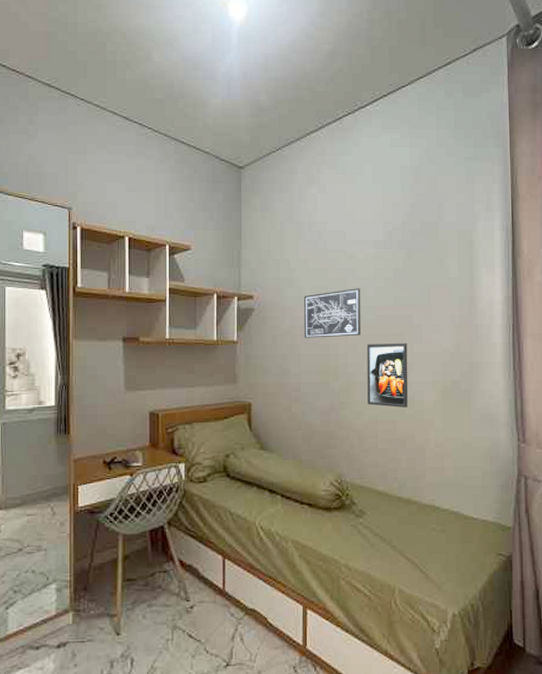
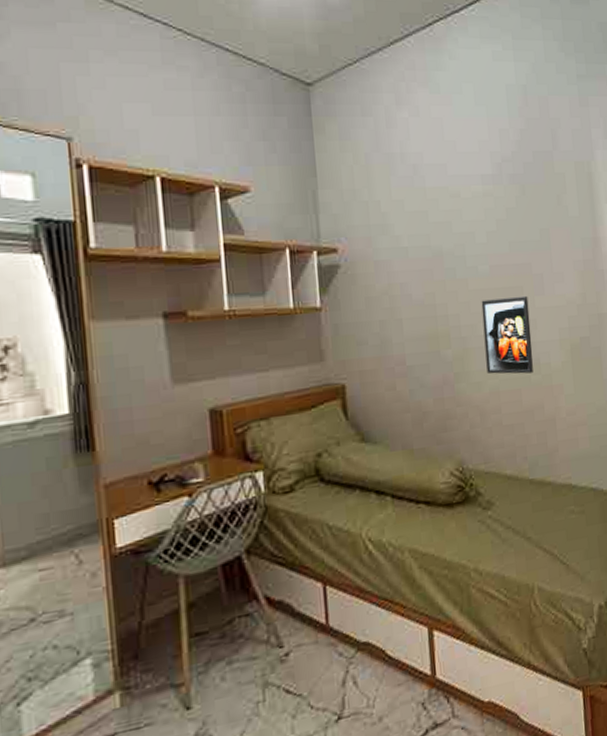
wall art: present [303,288,362,338] -> none [402,233,474,298]

